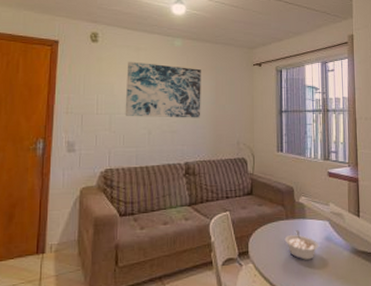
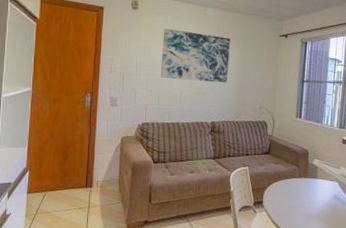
legume: present [284,230,320,260] -> none [296,188,328,214]

